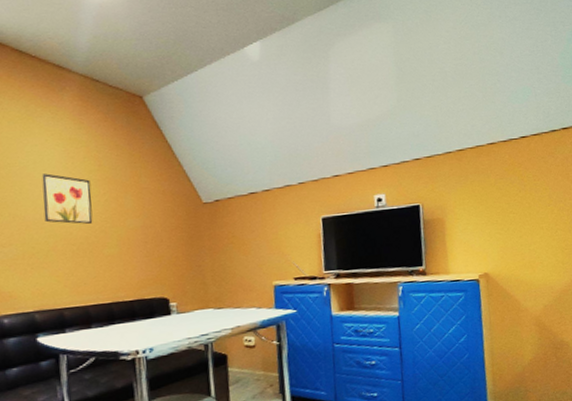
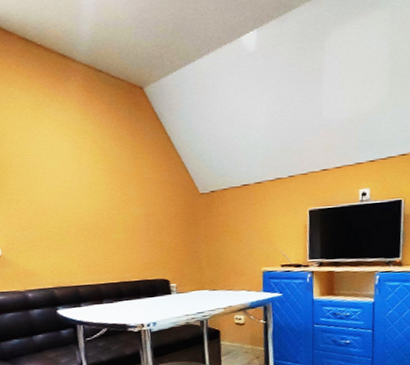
wall art: present [41,173,93,225] -> none [53,162,101,212]

